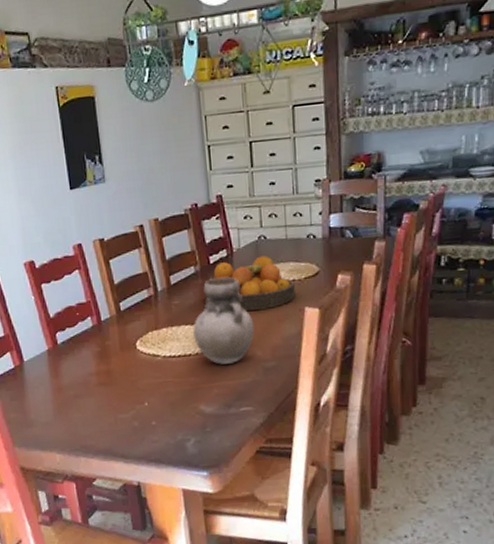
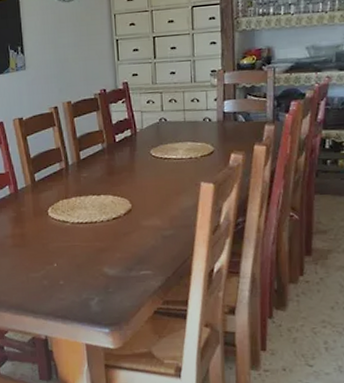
vase: present [192,277,255,365] -> none [98,154,155,232]
fruit bowl: present [205,256,295,311] -> none [111,136,192,184]

